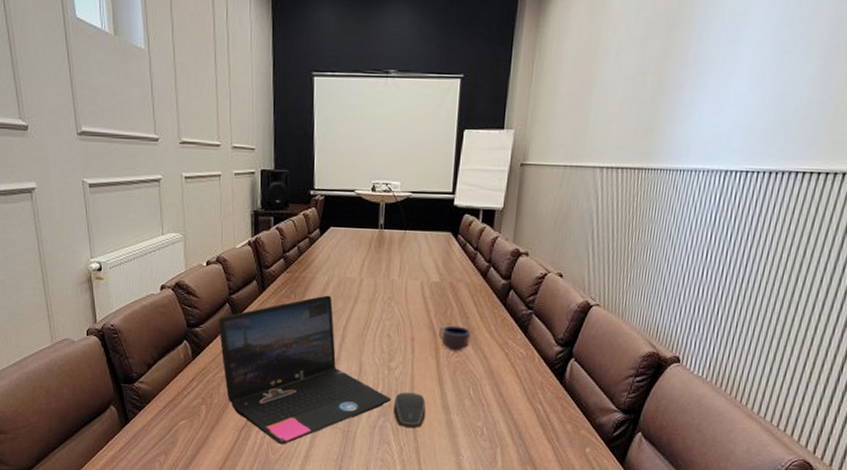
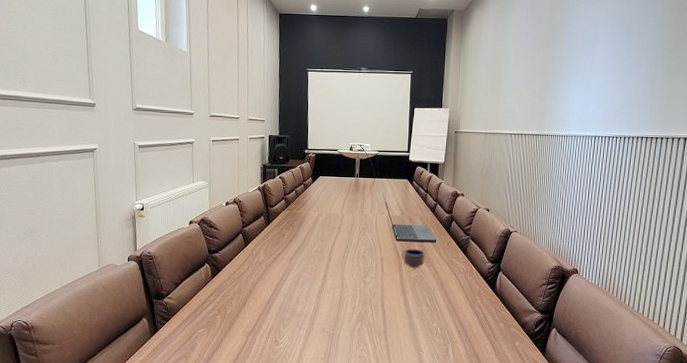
laptop: present [218,295,392,445] -> none [233,227,367,347]
computer mouse: present [393,392,426,428] -> none [368,301,394,330]
laptop: none [415,249,488,319] -> present [382,192,437,243]

